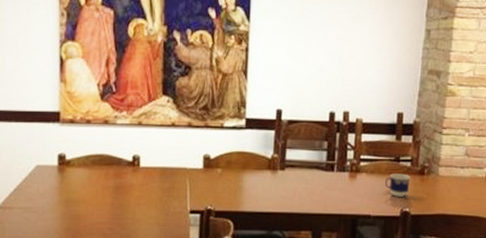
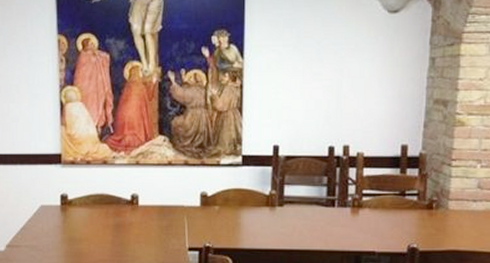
cup: present [385,173,411,197] -> none [390,208,418,233]

